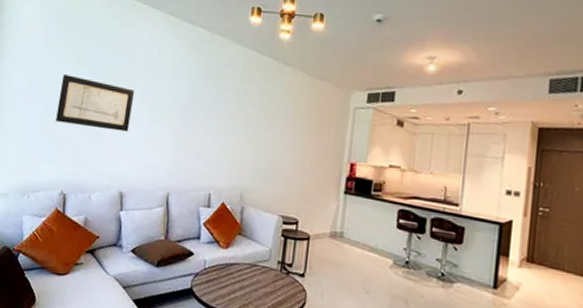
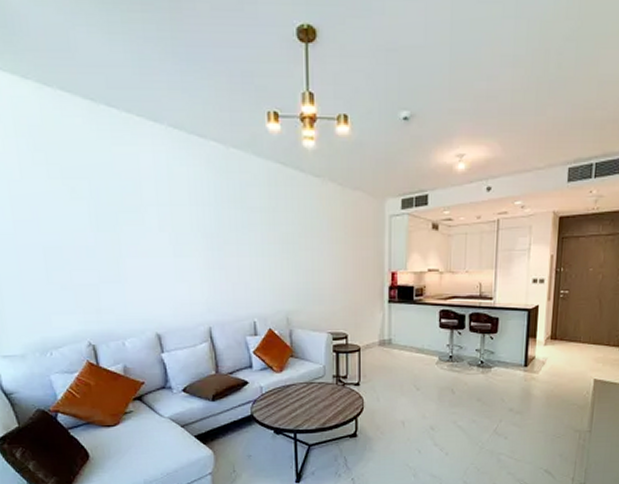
wall art: present [56,74,135,132] -> none [56,211,152,269]

